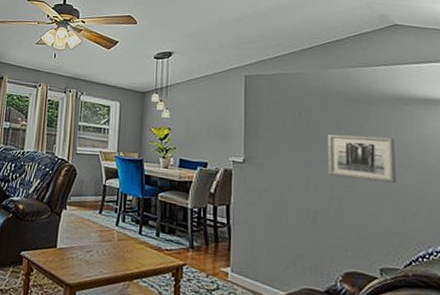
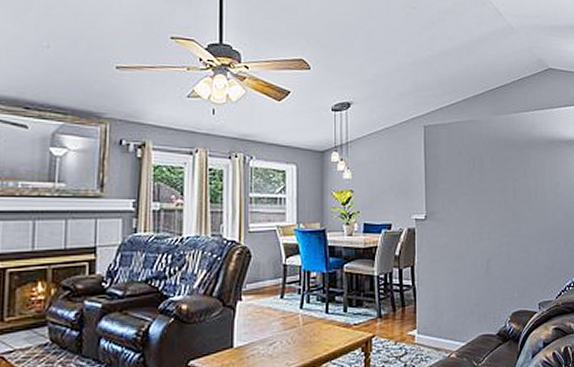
wall art: present [328,134,396,183] -> none [497,180,550,223]

